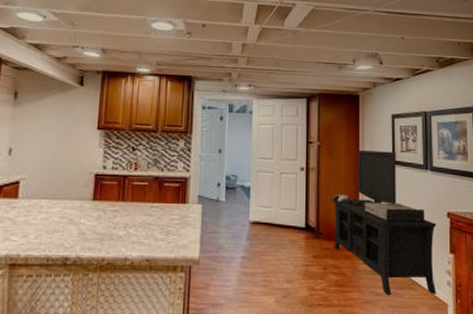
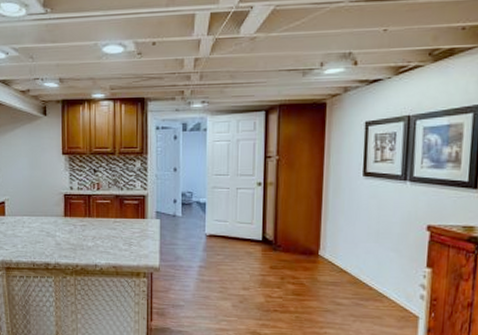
media console: present [331,150,437,295] -> none [290,162,413,307]

